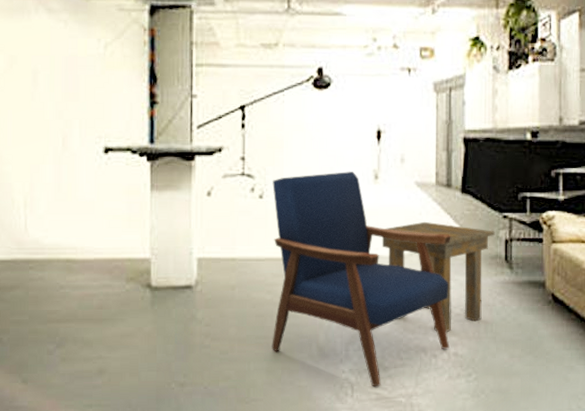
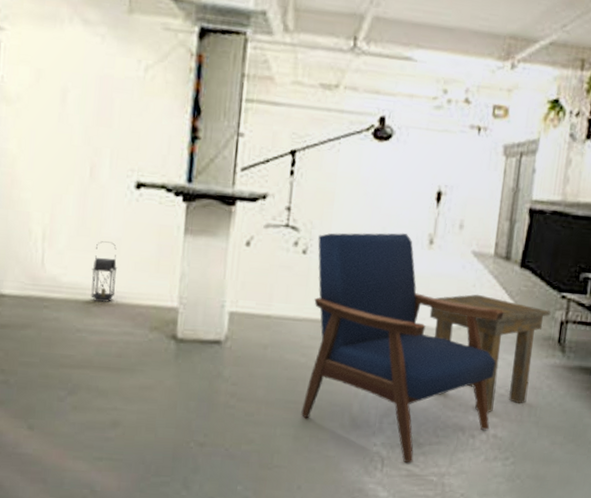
lantern: none [70,203,93,259] -> present [91,241,118,302]

